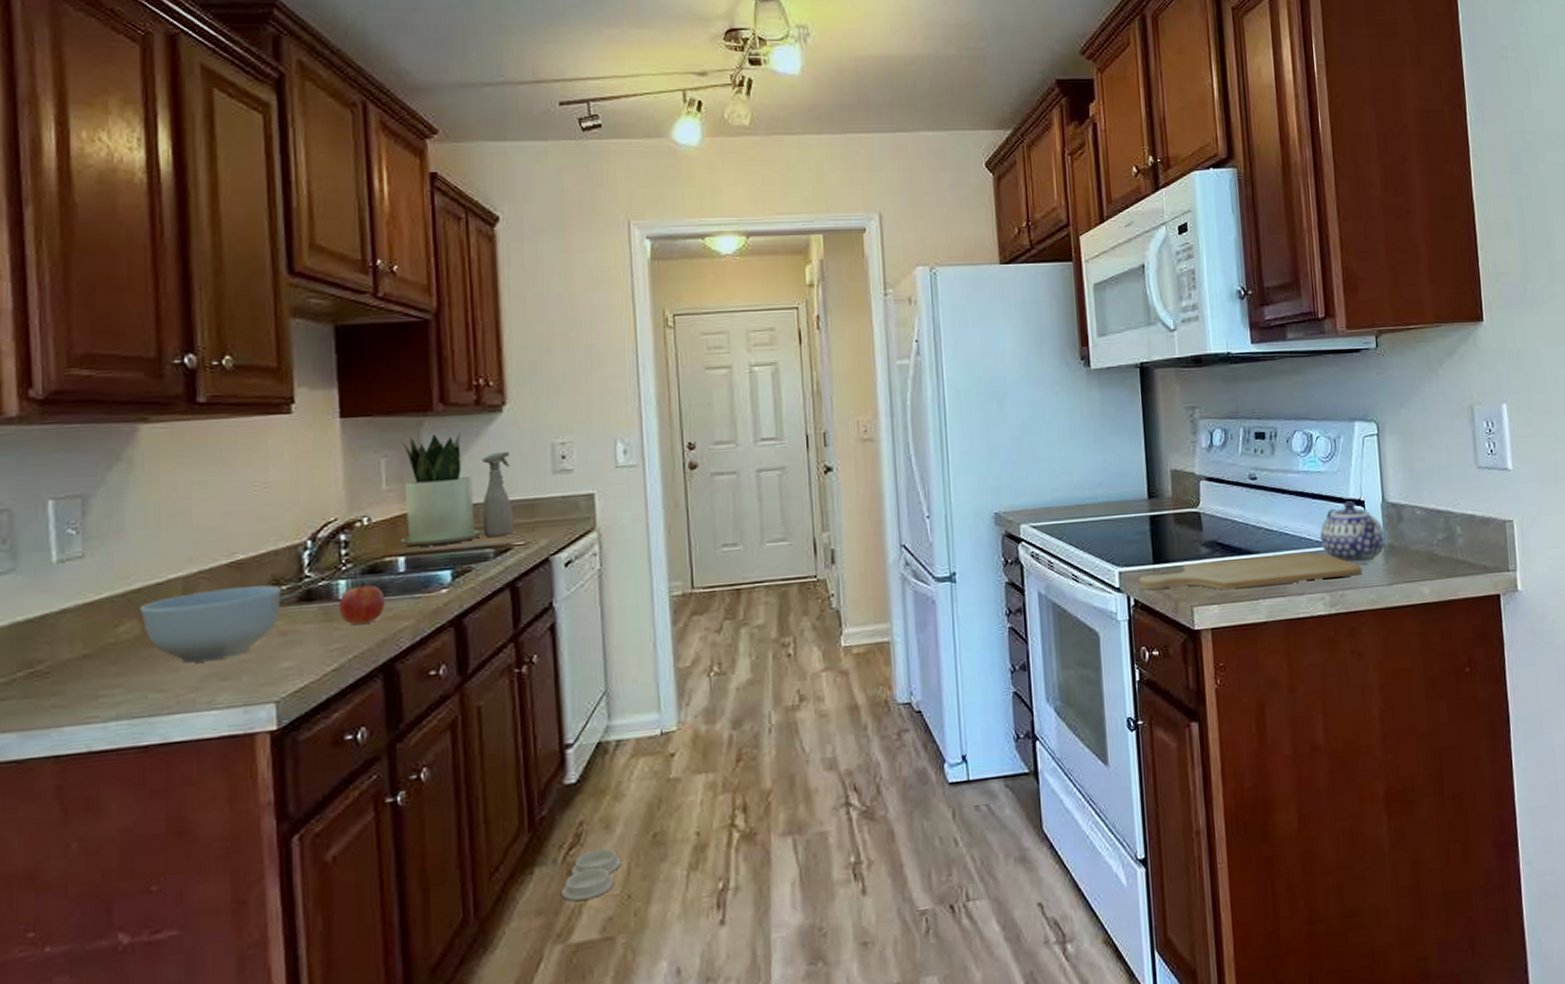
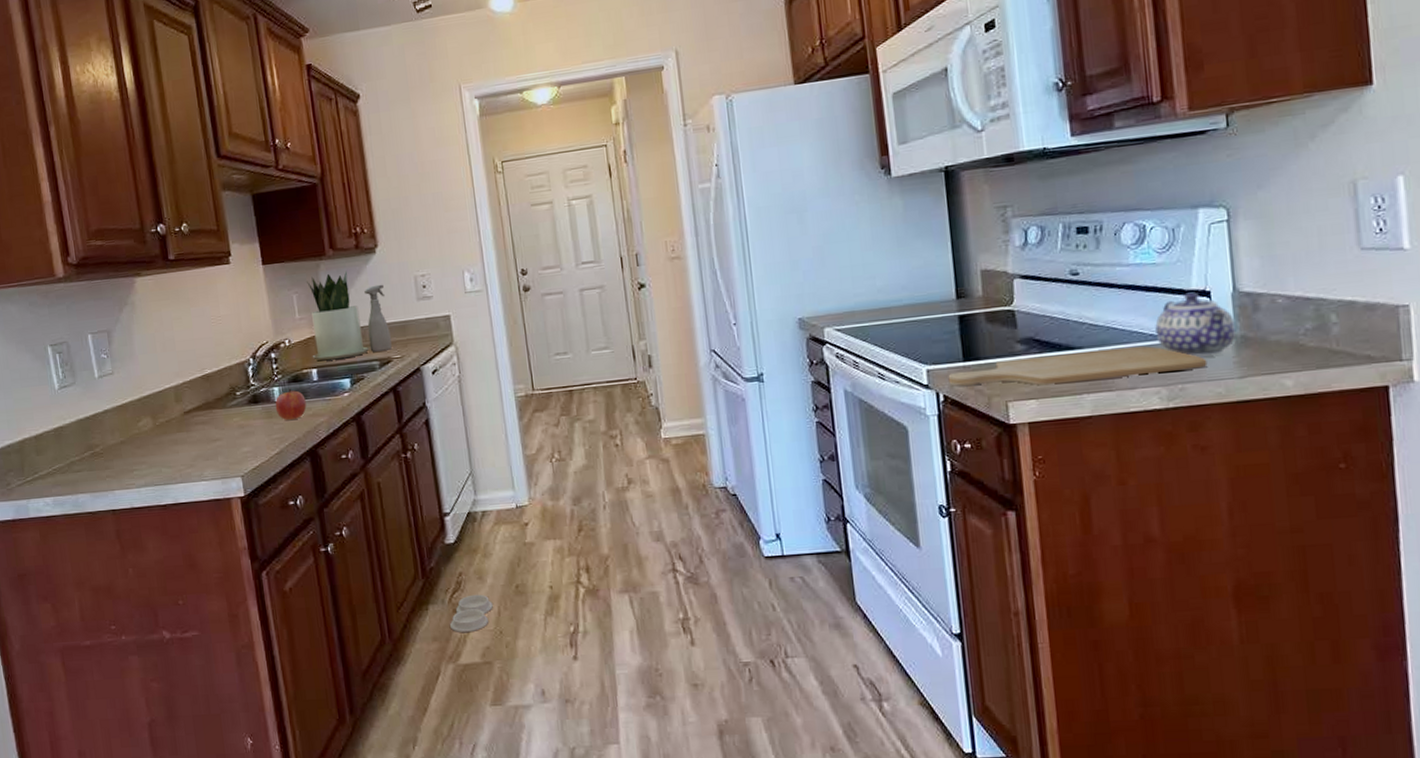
bowl: present [139,585,281,663] -> none [150,391,238,448]

